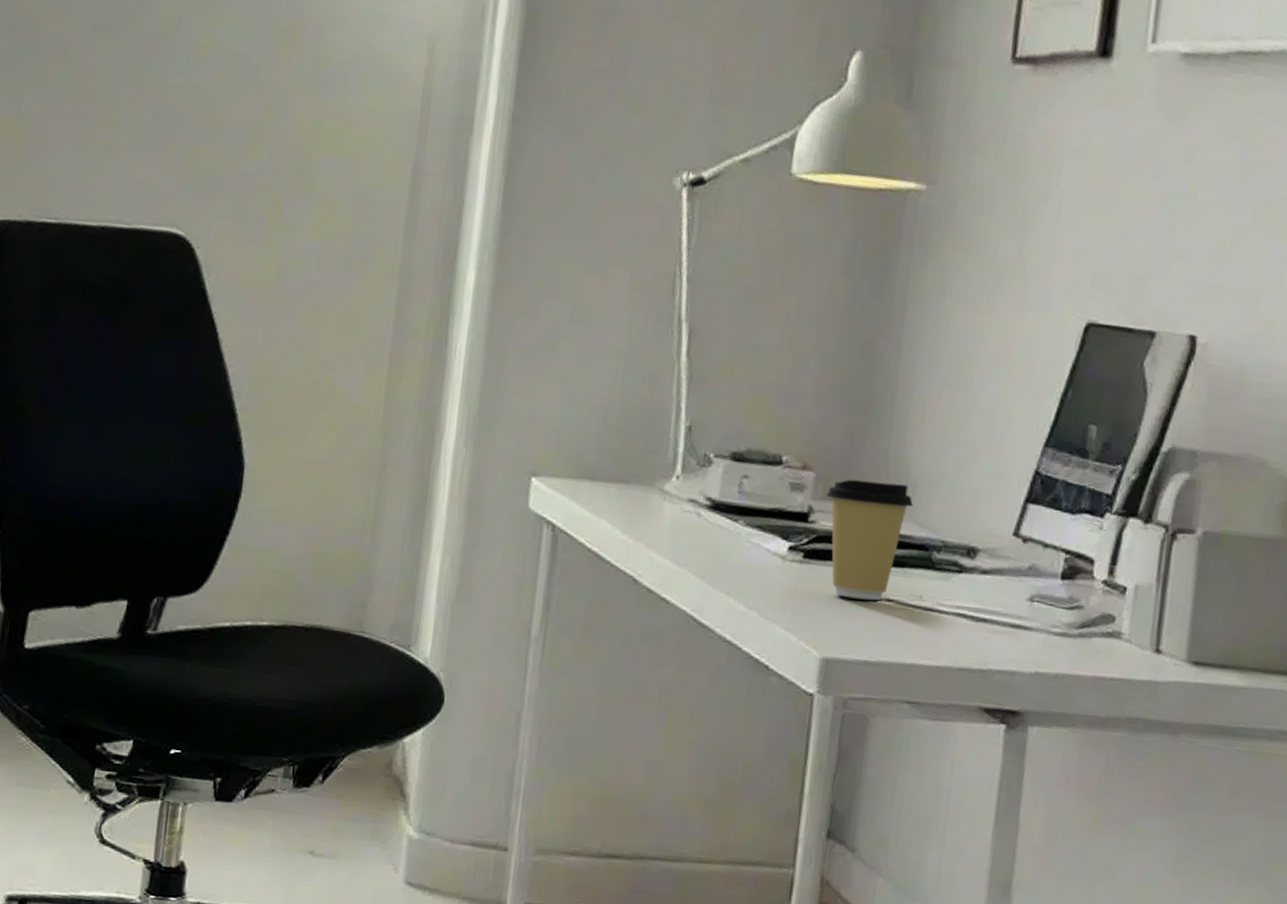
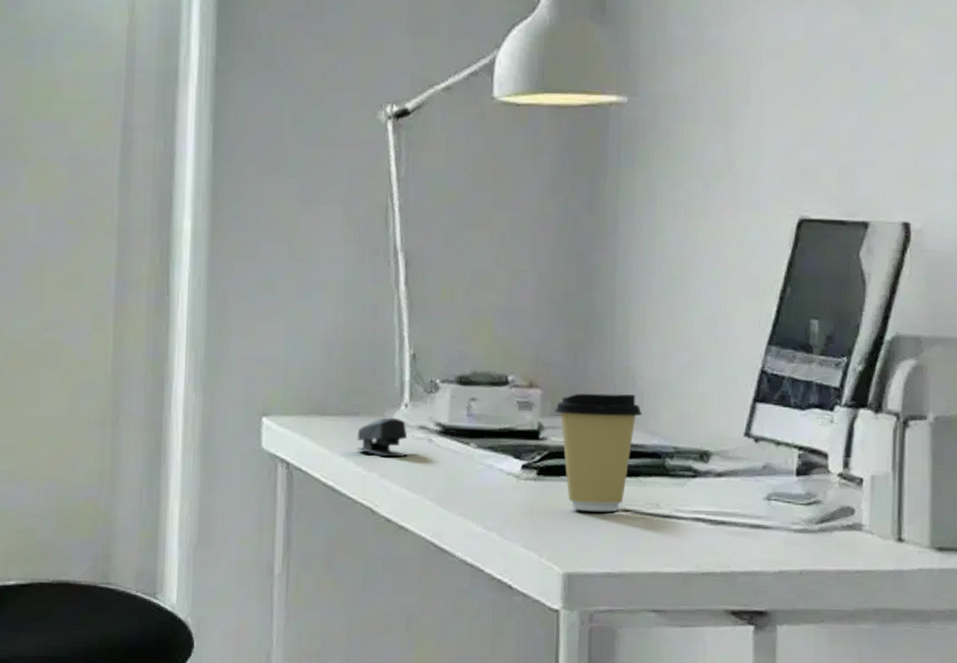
stapler: none [624,488,677,530] -> present [357,418,407,458]

